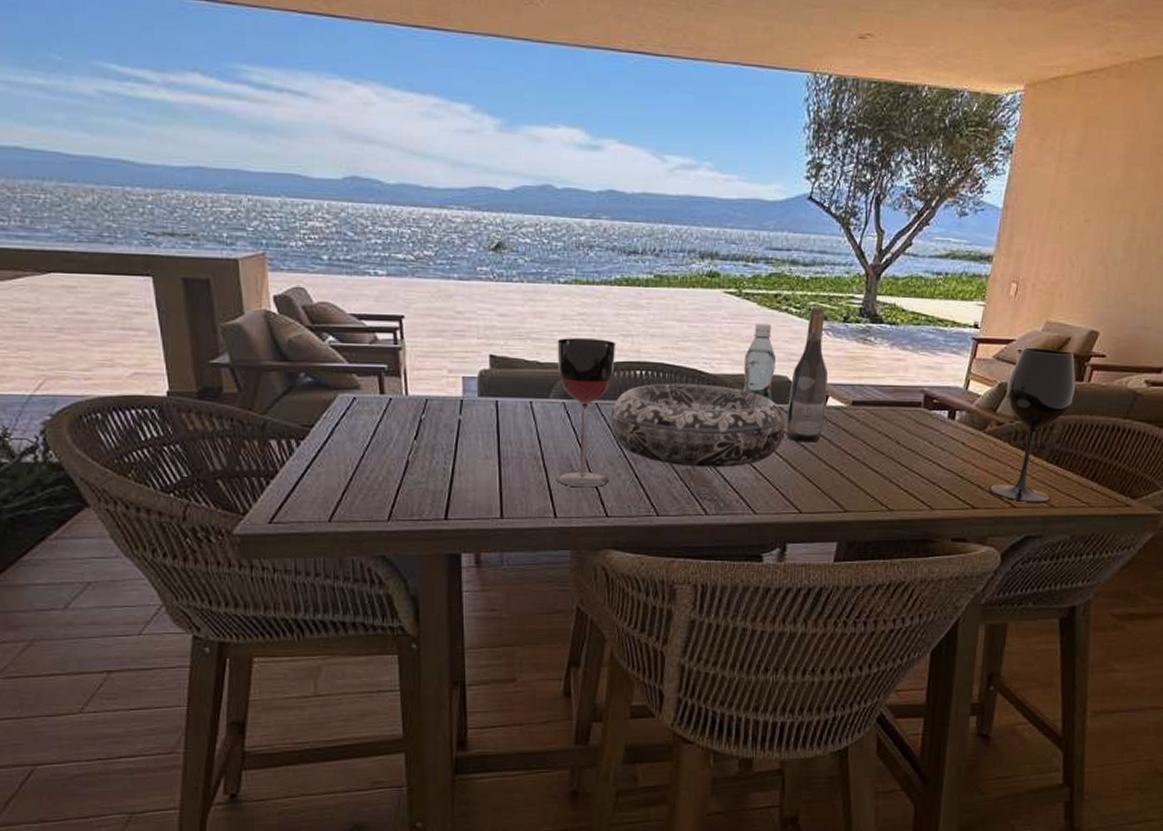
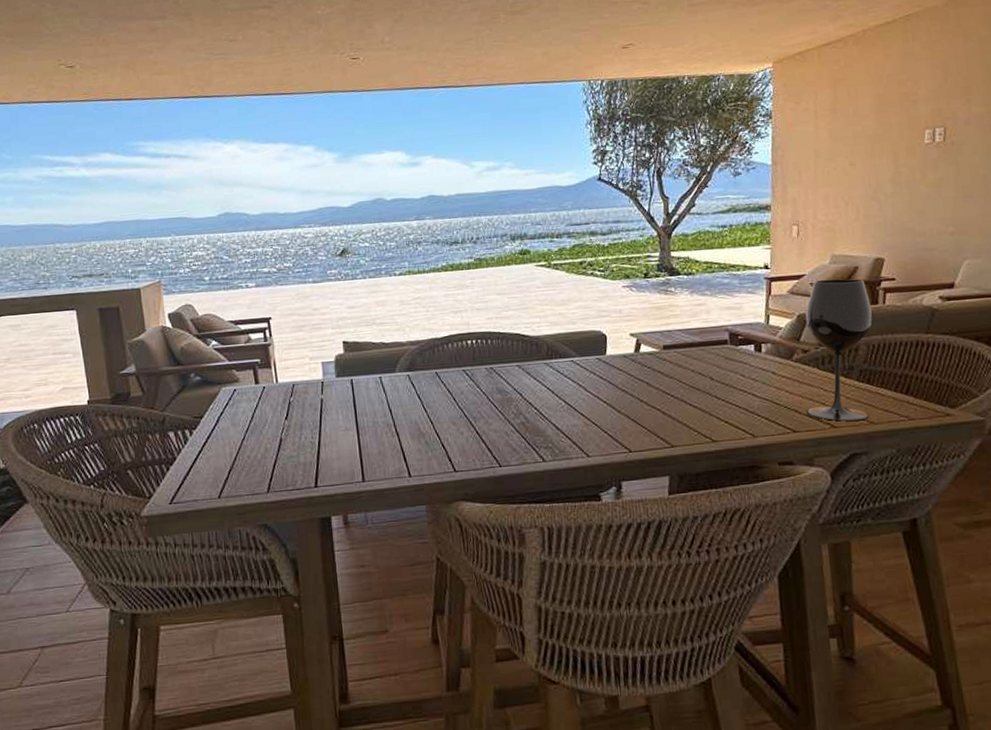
wineglass: present [556,338,617,488] -> none [398,317,454,448]
decorative bowl: present [610,383,785,467] -> none [449,345,606,420]
bottle: present [743,323,777,401] -> none [560,287,590,354]
wine bottle: present [786,306,829,443] -> none [604,267,640,388]

